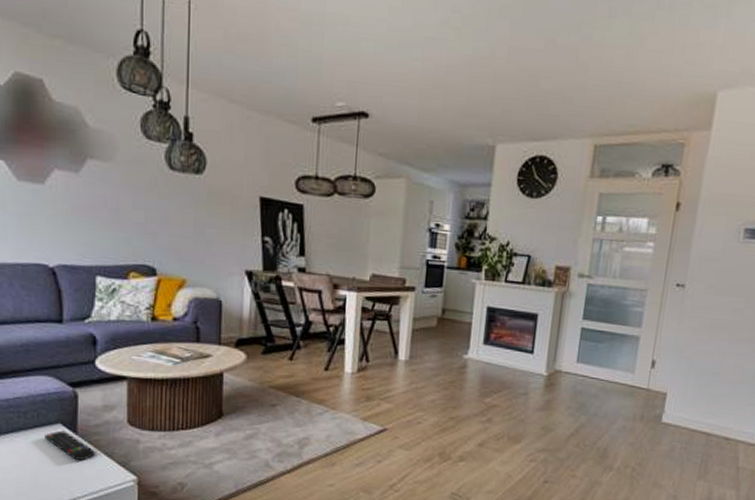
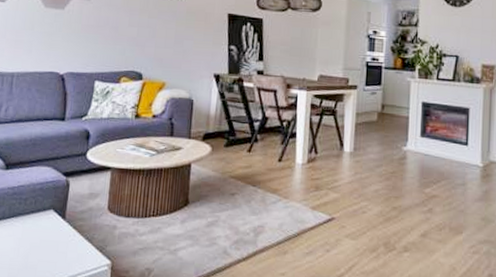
remote control: present [45,430,96,460] -> none [38,216,79,244]

